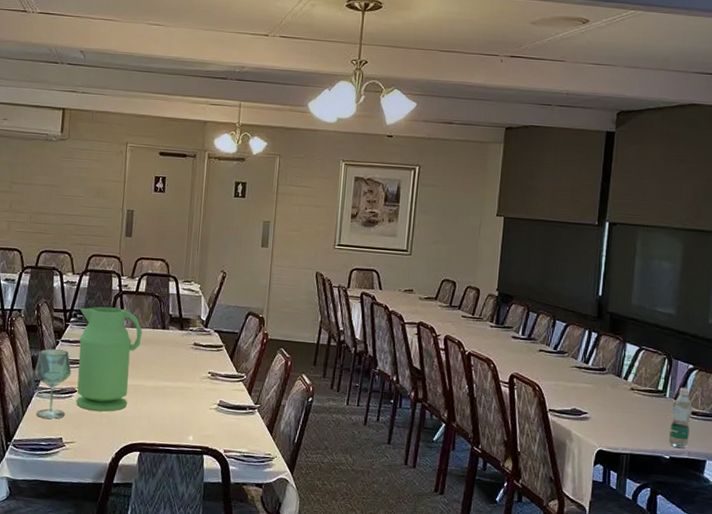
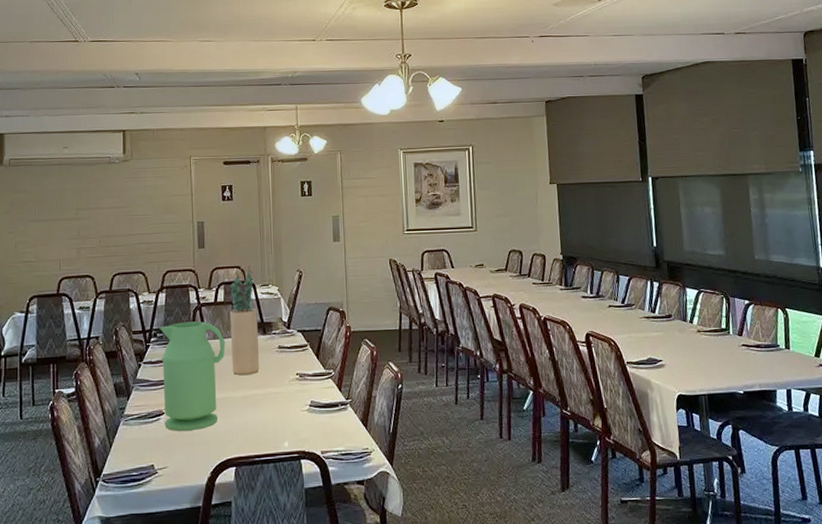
wine glass: present [35,348,72,419] -> none [119,372,157,447]
vase: none [146,260,177,367] -> present [230,265,260,376]
bottle: present [668,387,692,449] -> none [737,322,758,382]

